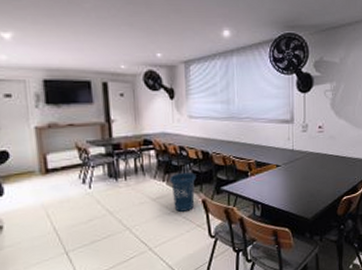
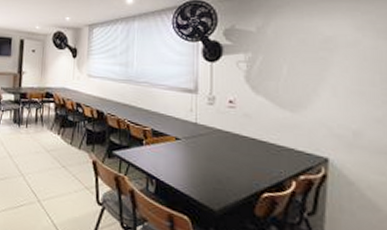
trash bin: present [169,172,197,212] -> none [64,129,90,170]

